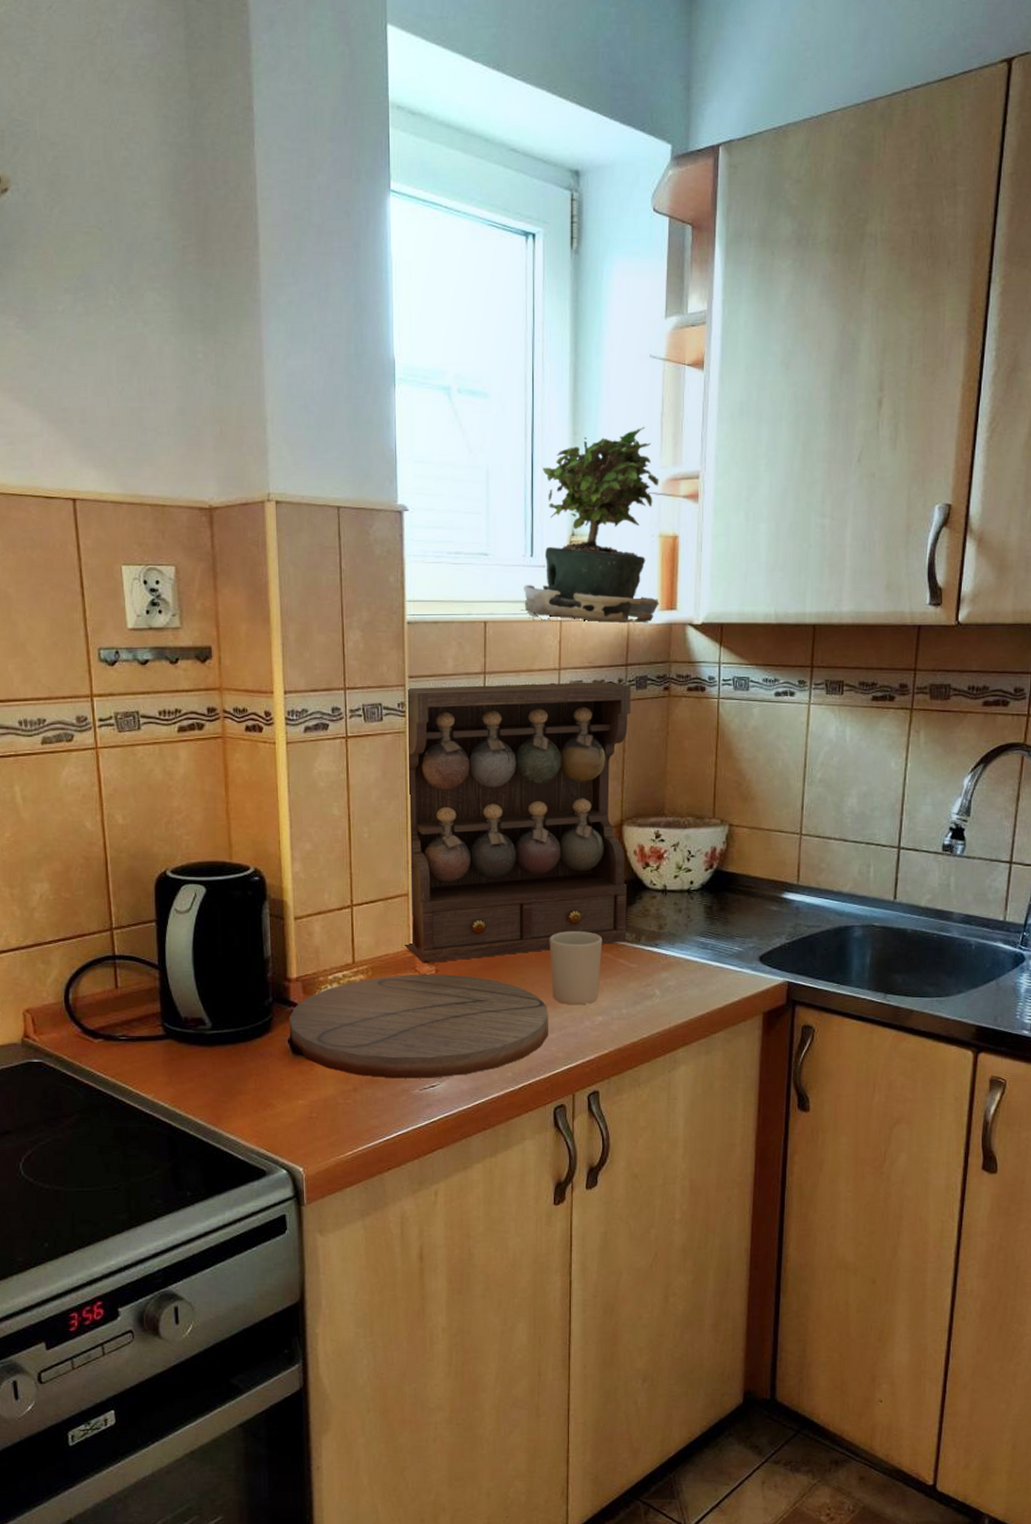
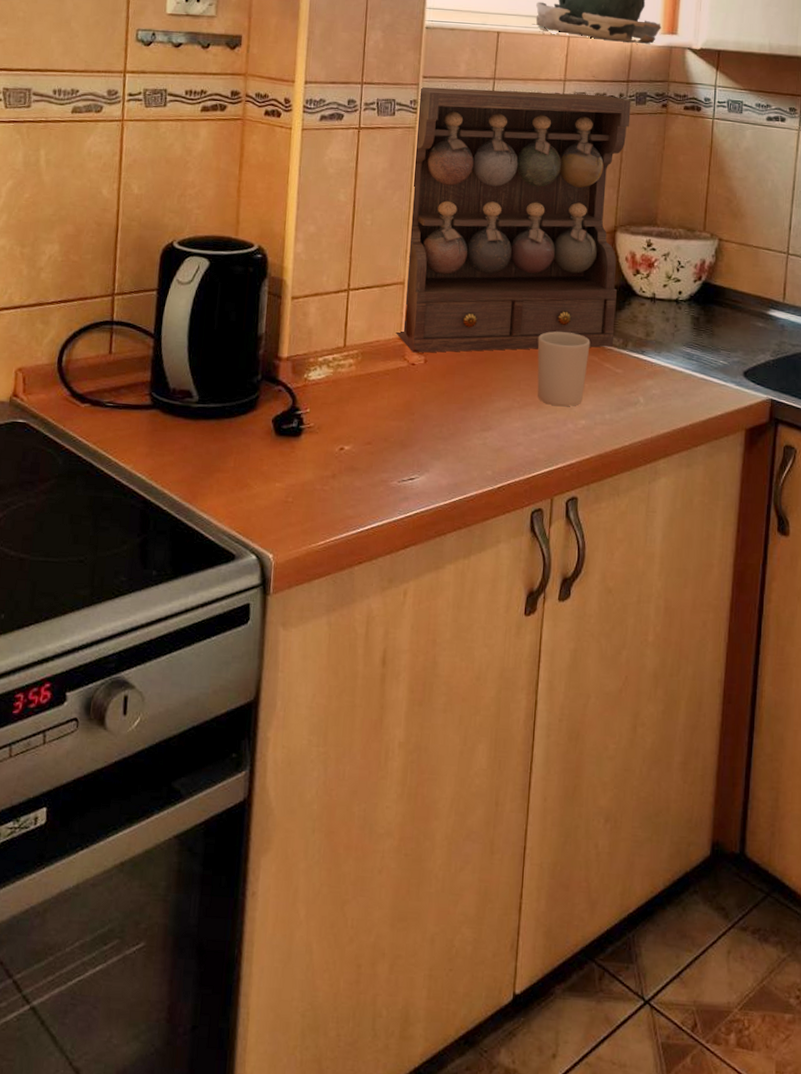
cutting board: present [289,974,548,1079] -> none [274,362,532,471]

